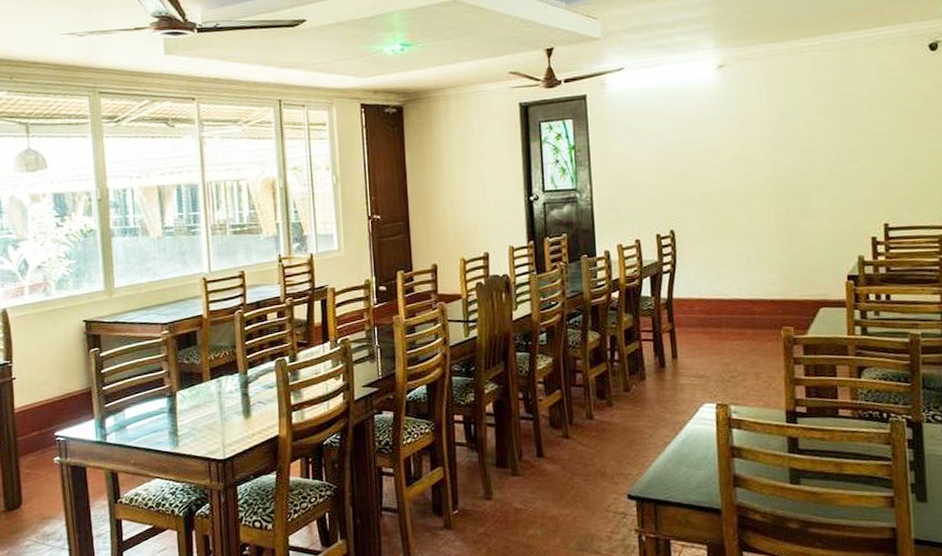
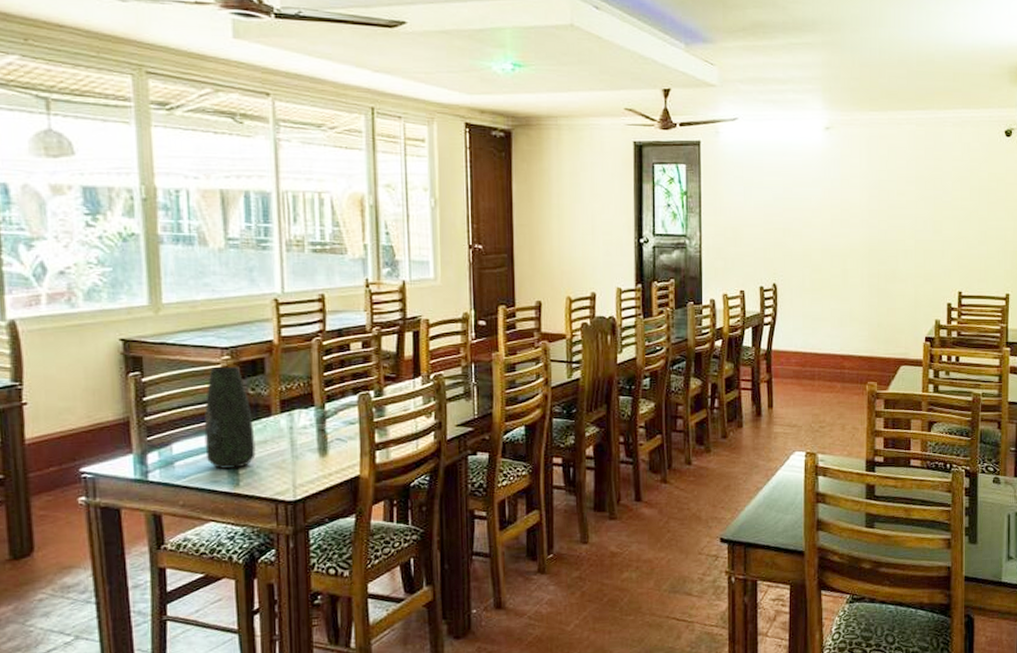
vase: none [149,339,191,432] -> present [204,366,256,470]

